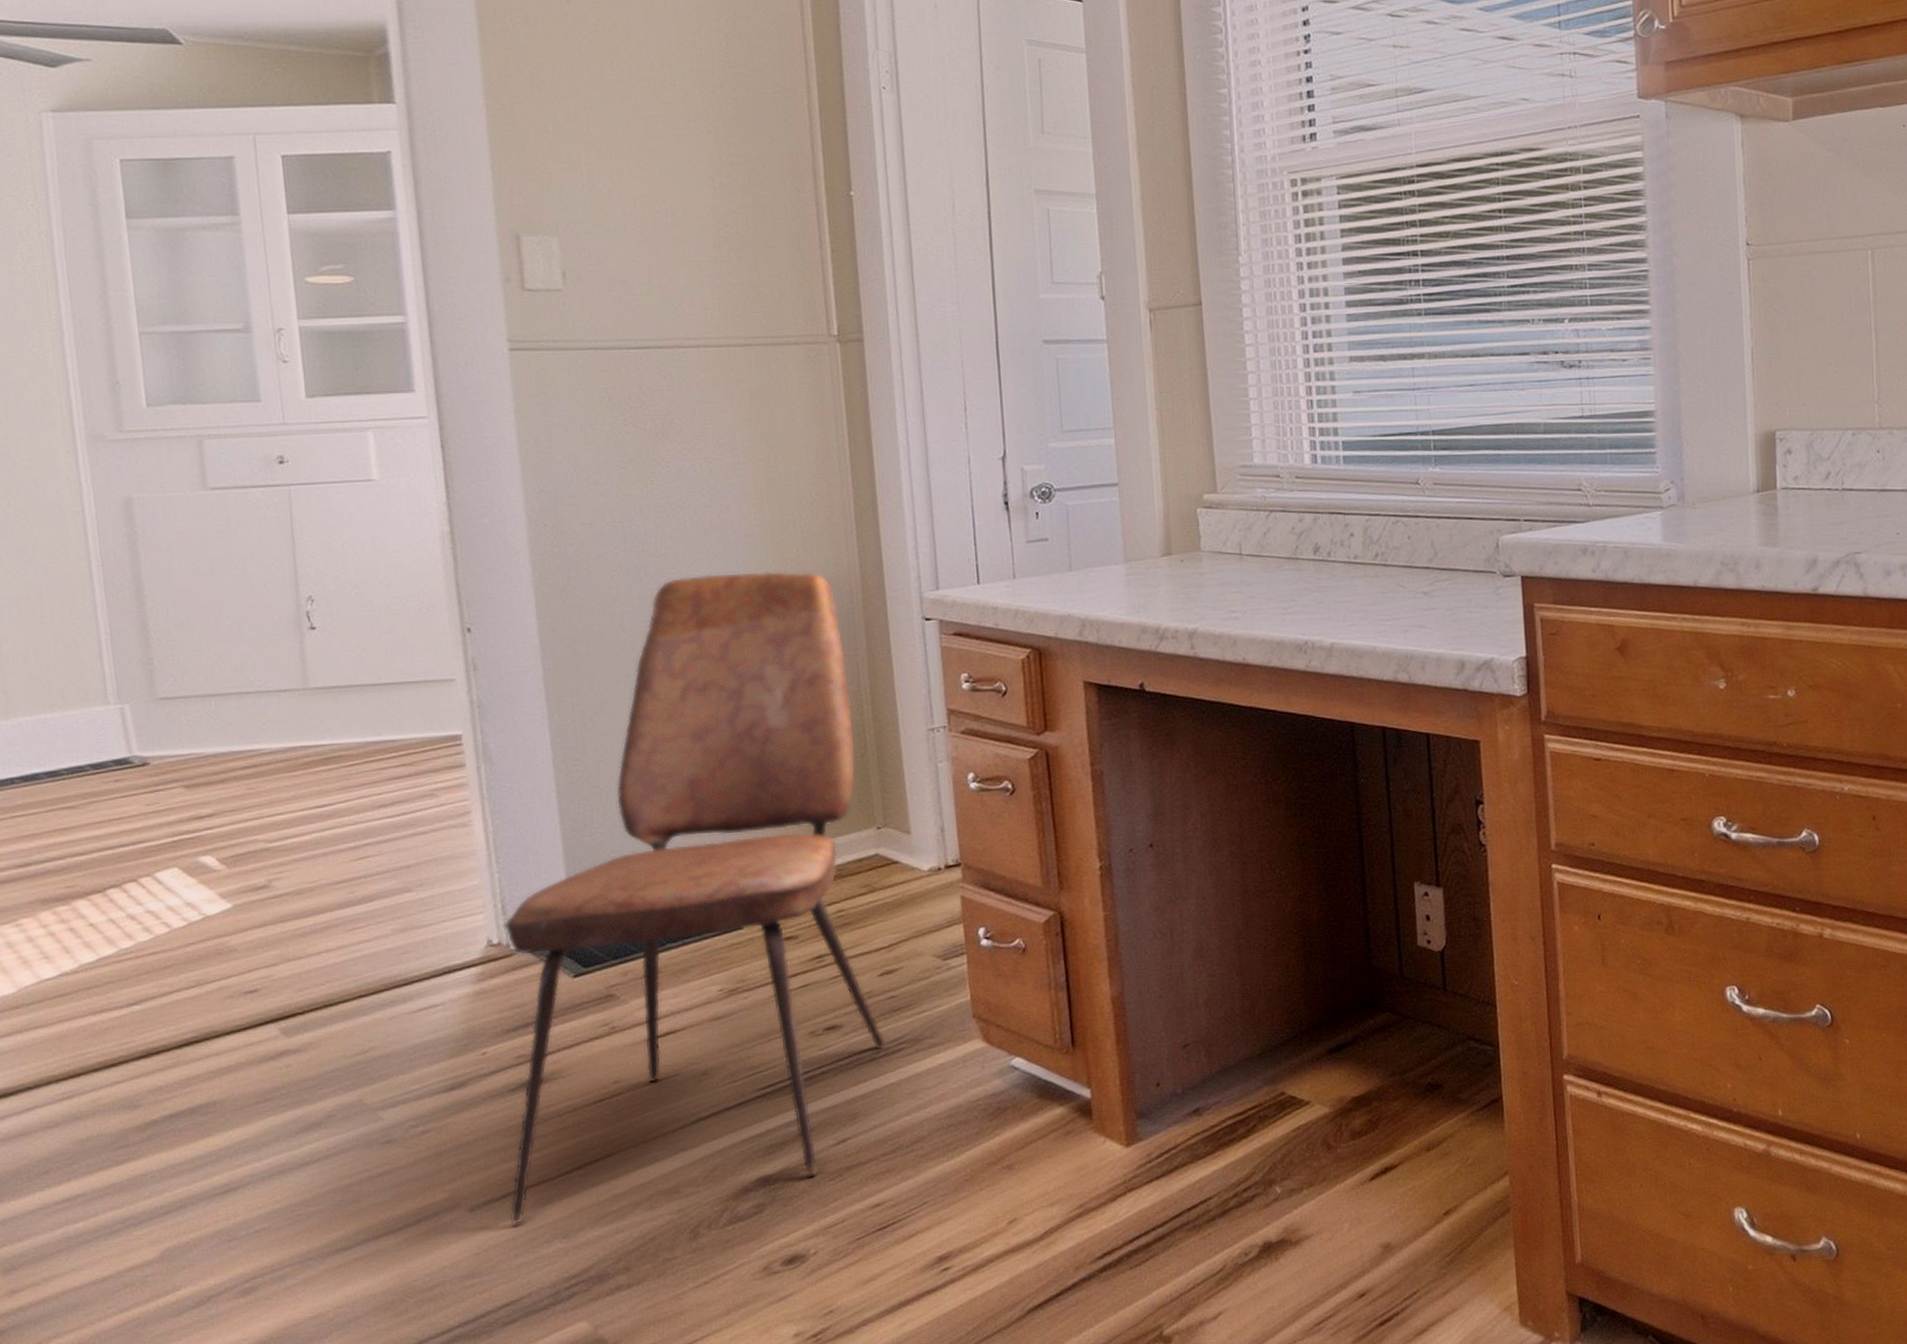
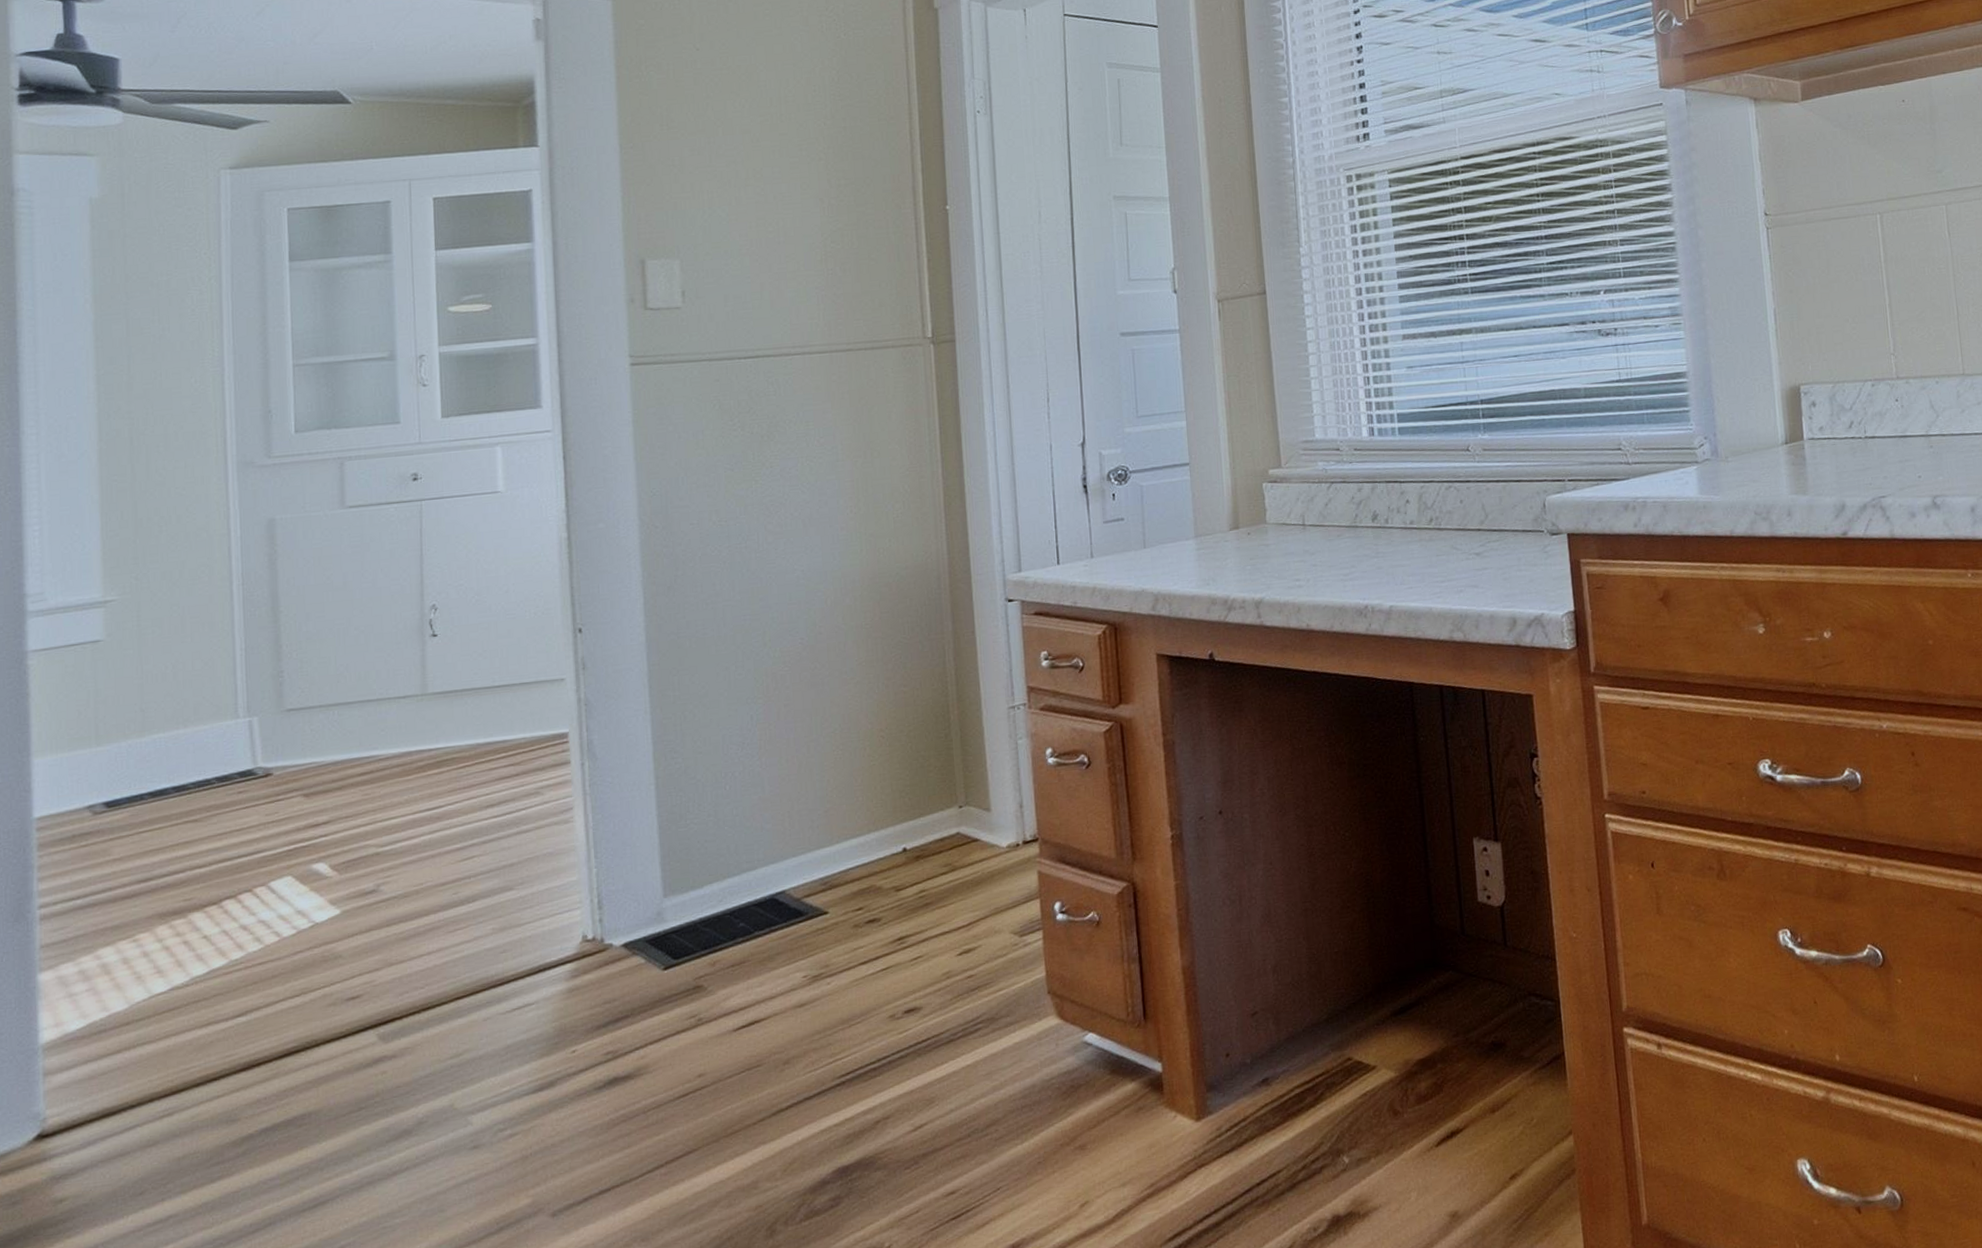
dining chair: present [504,571,887,1225] -> none [590,560,964,1229]

